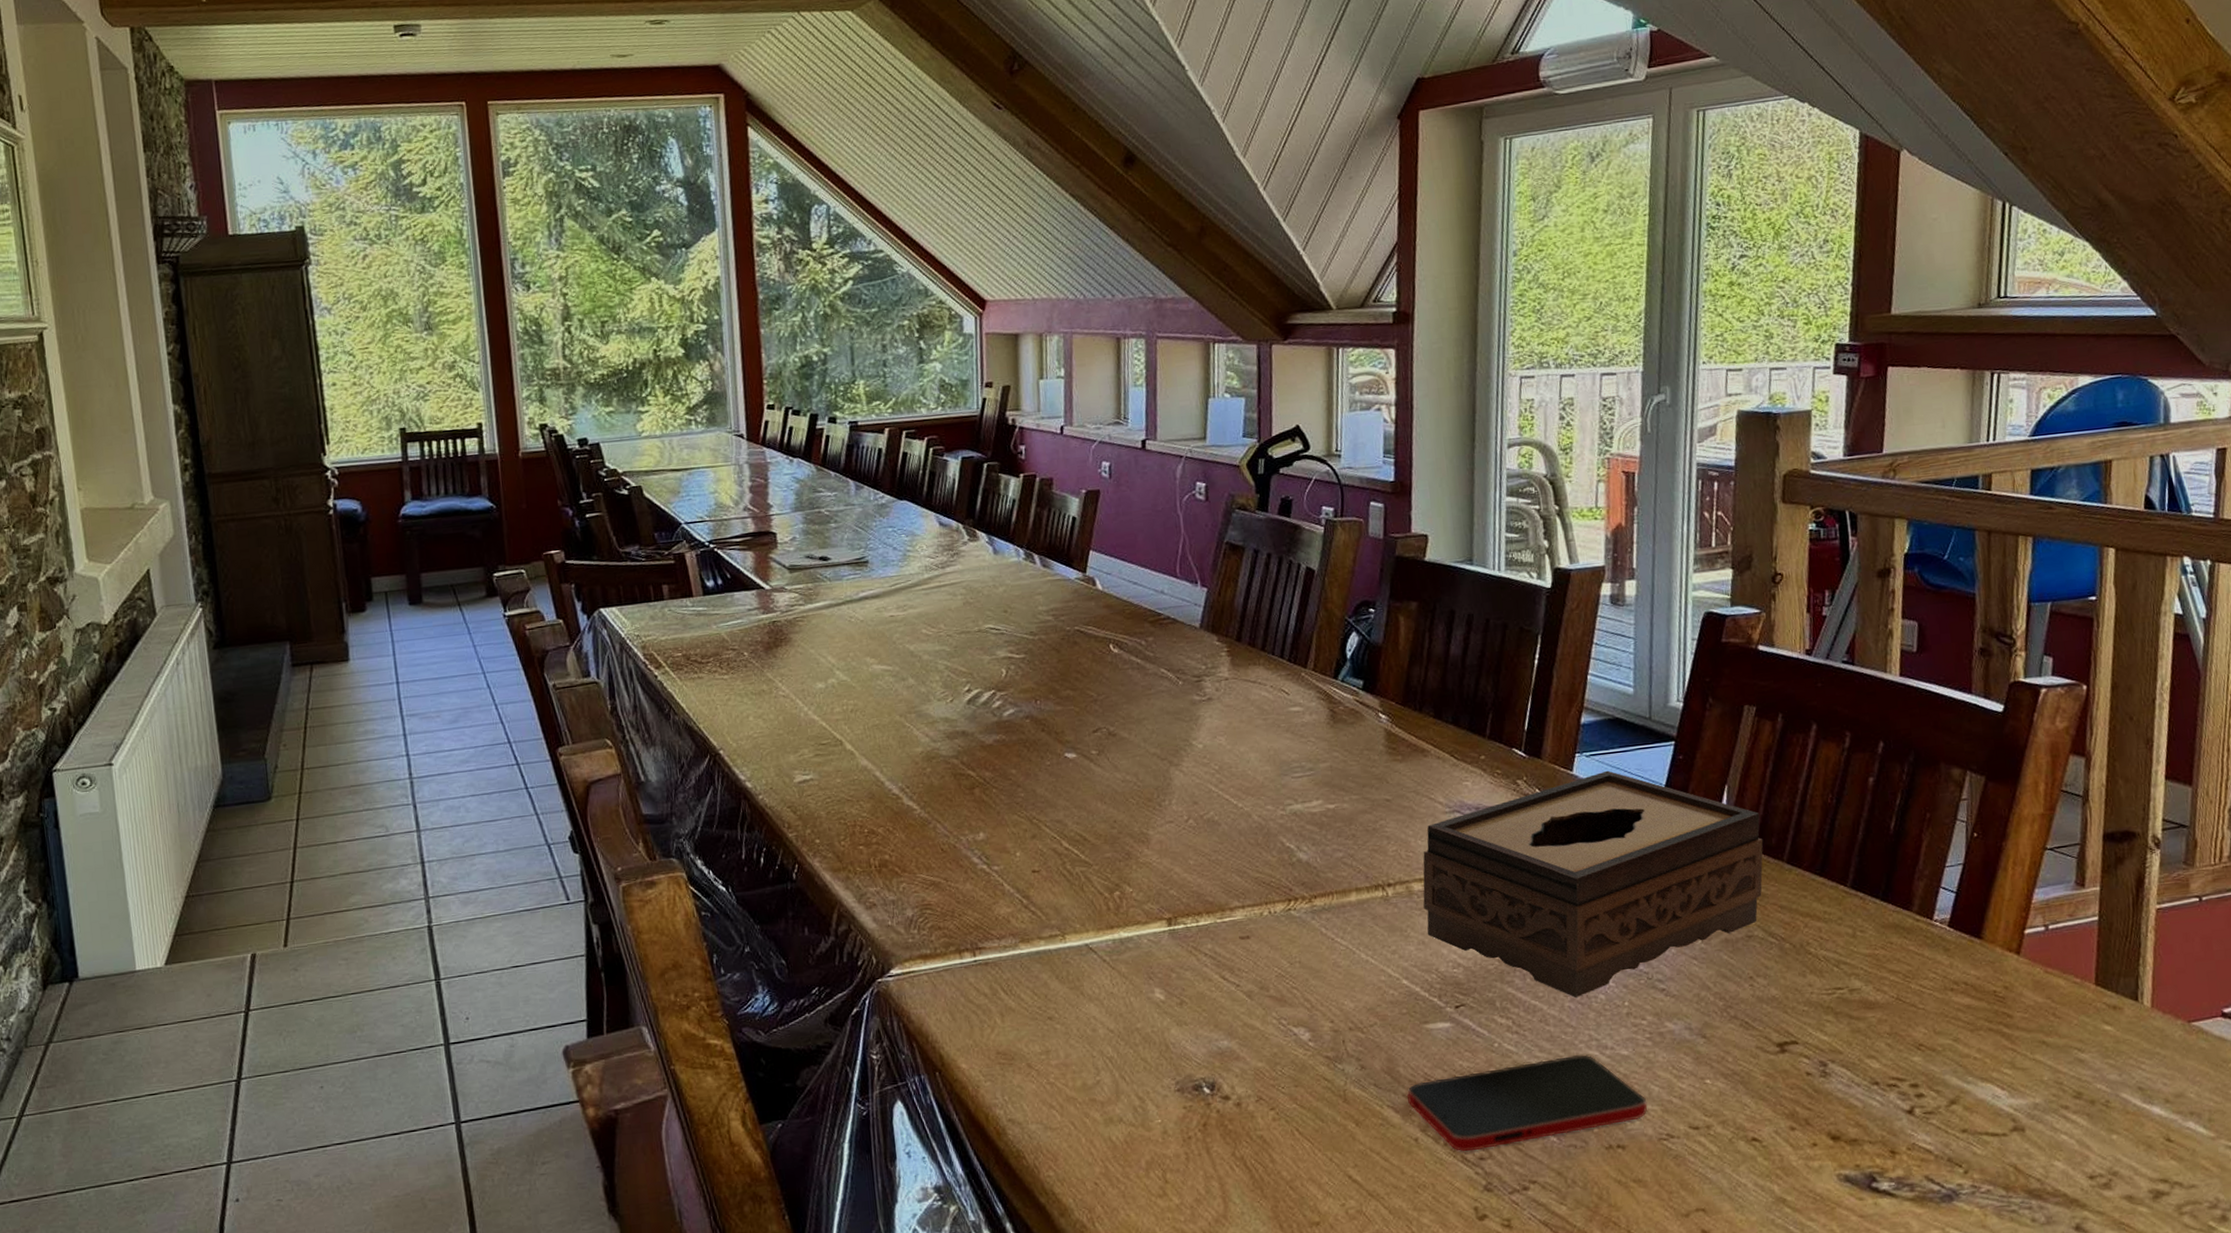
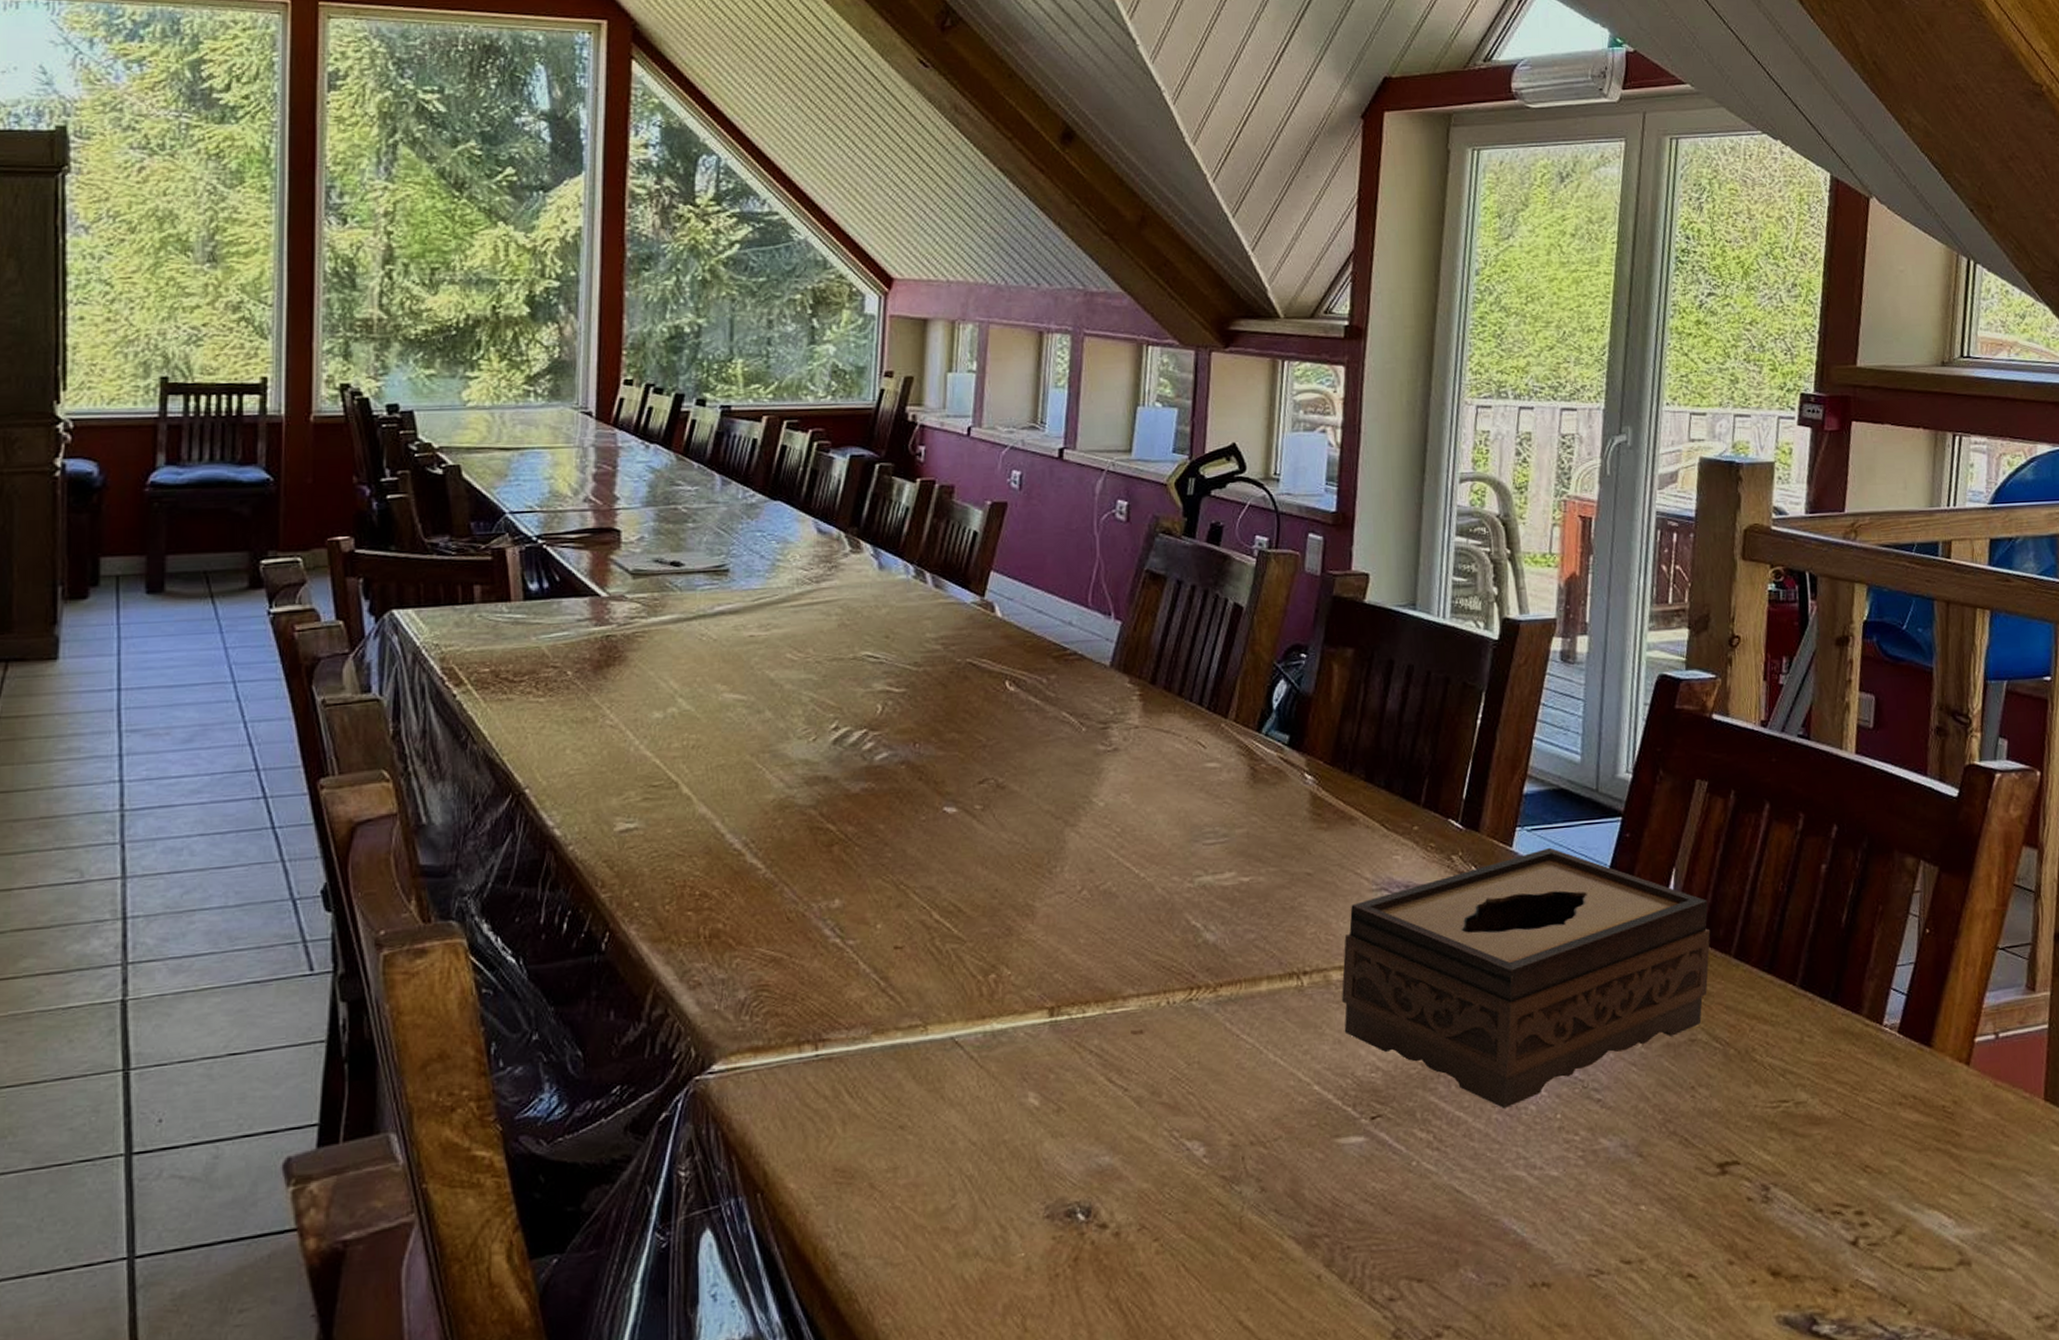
smartphone: present [1406,1054,1648,1152] -> none [1310,1175,1577,1291]

